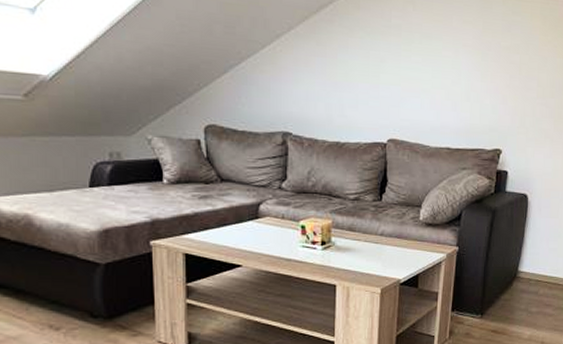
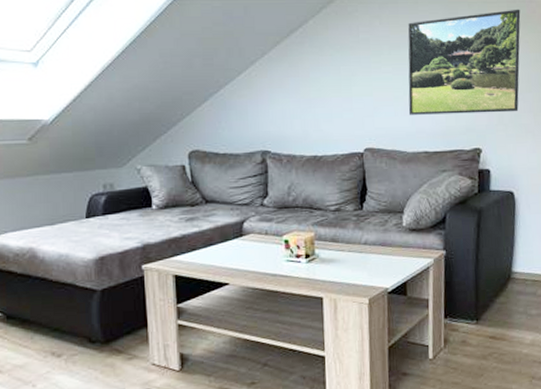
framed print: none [434,11,553,116] -> present [407,9,521,115]

